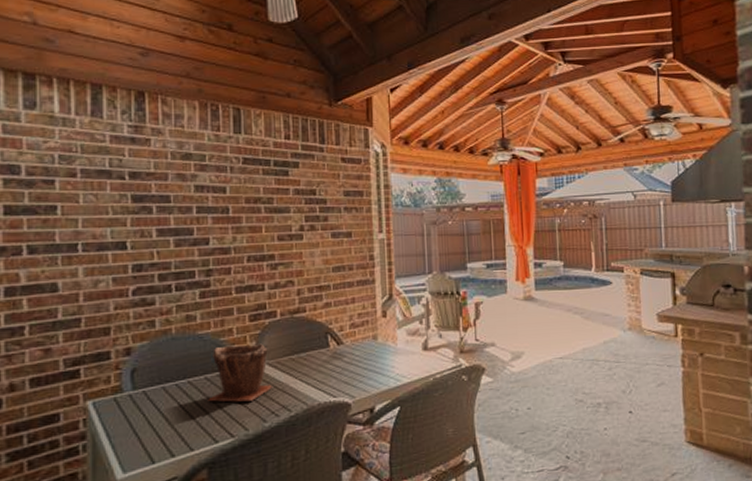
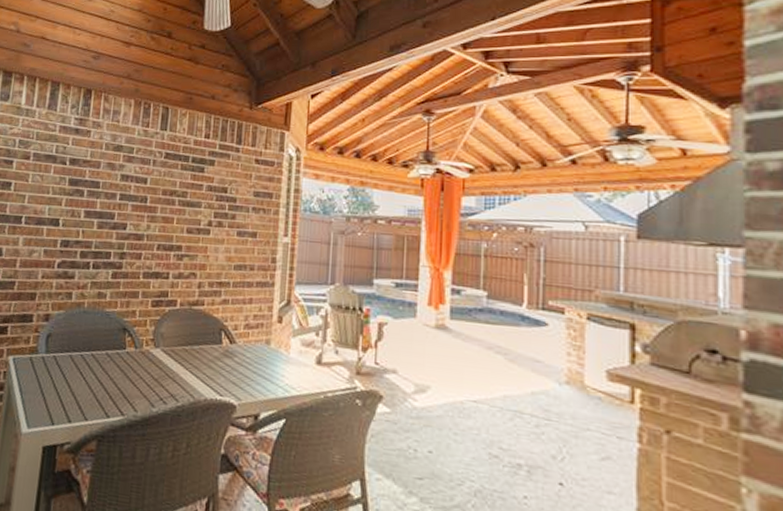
plant pot: present [208,343,273,402] -> none [106,326,165,384]

